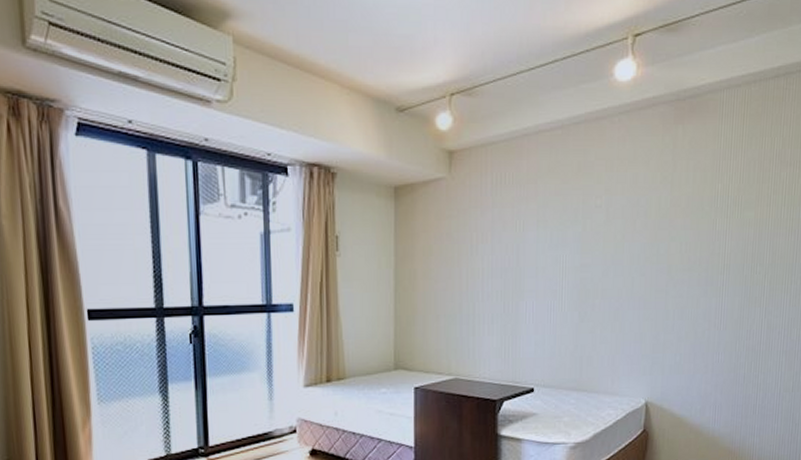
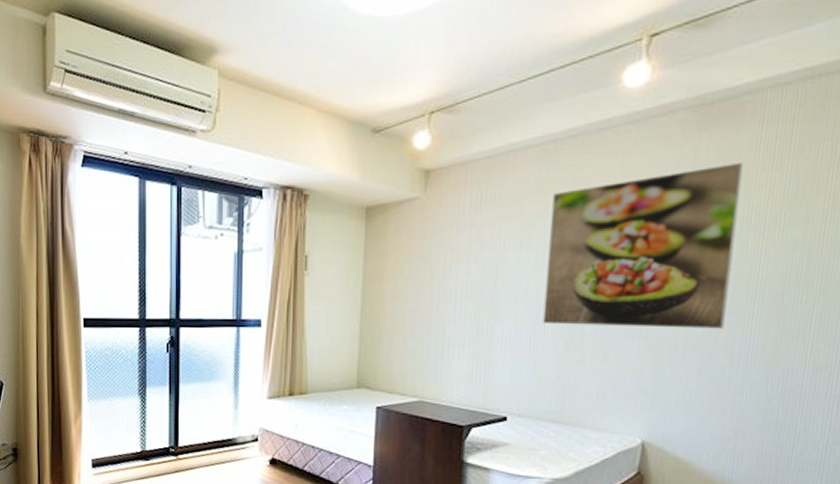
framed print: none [560,152,710,299] -> present [543,162,744,329]

